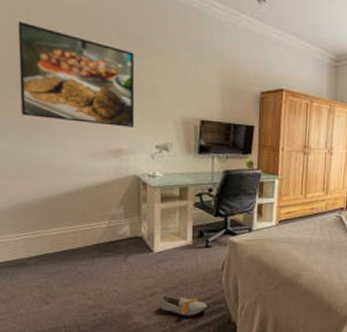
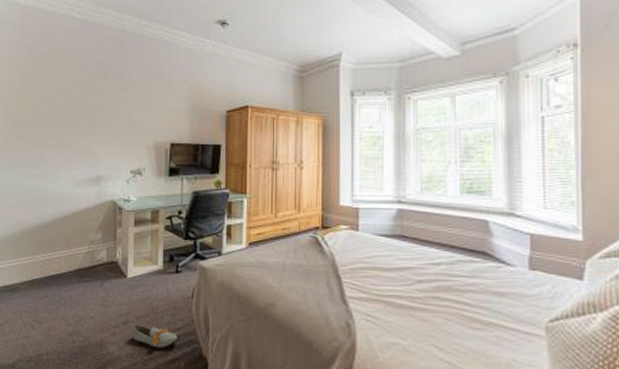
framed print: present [17,21,135,128] -> none [24,72,114,155]

